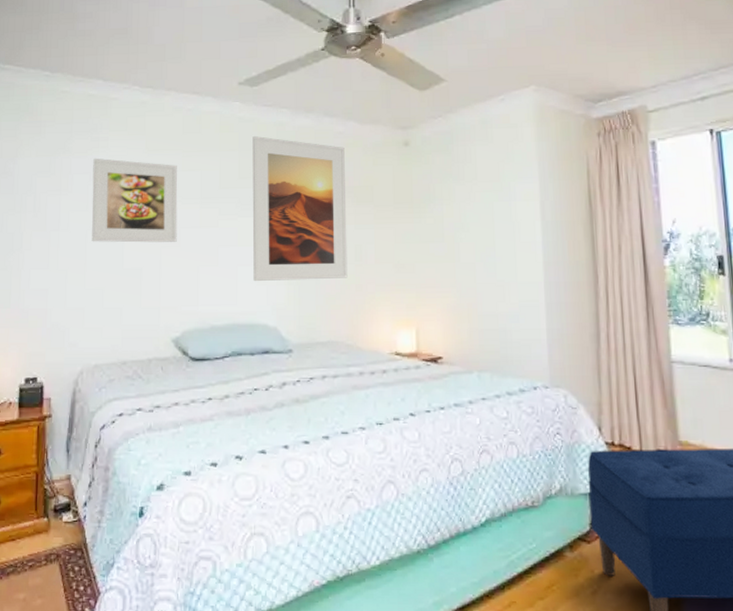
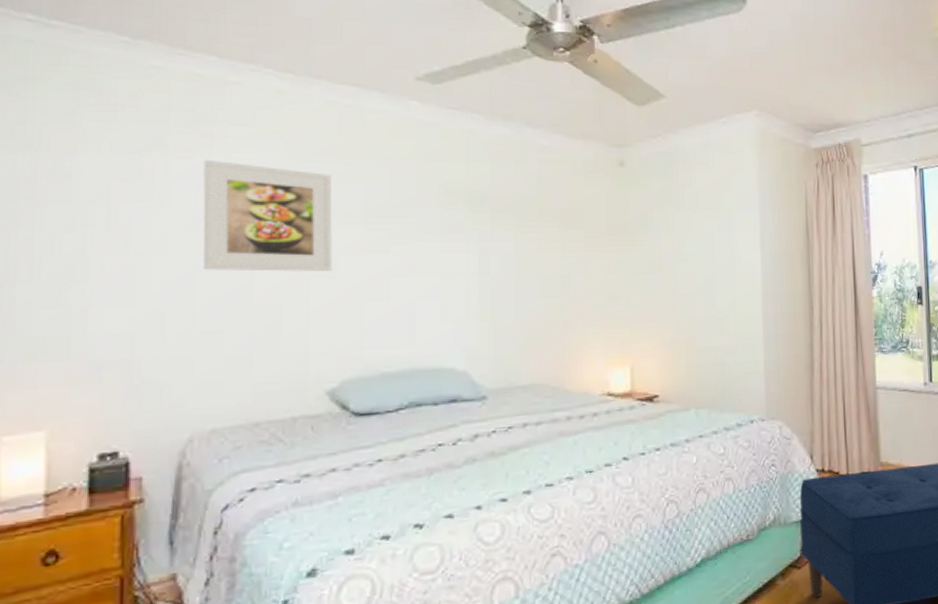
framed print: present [252,136,348,281] -> none [435,144,554,318]

